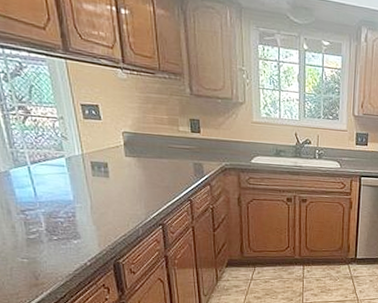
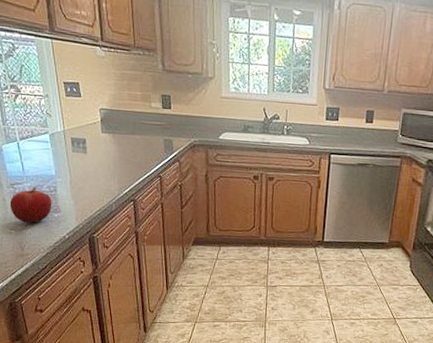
fruit: none [20,213,71,251] -> present [9,187,52,223]

